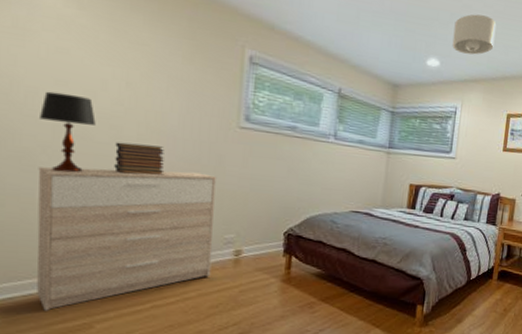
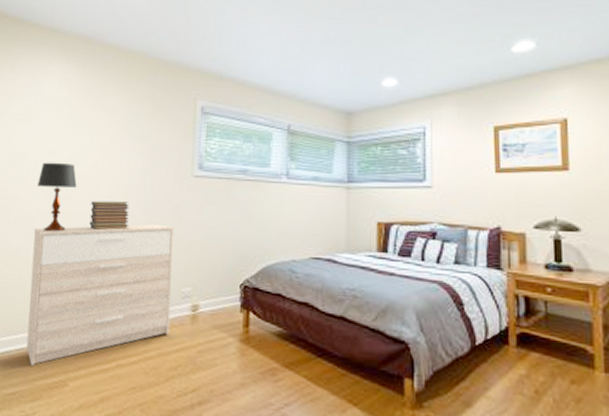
ceiling light: present [452,14,497,55] -> none [410,21,463,66]

